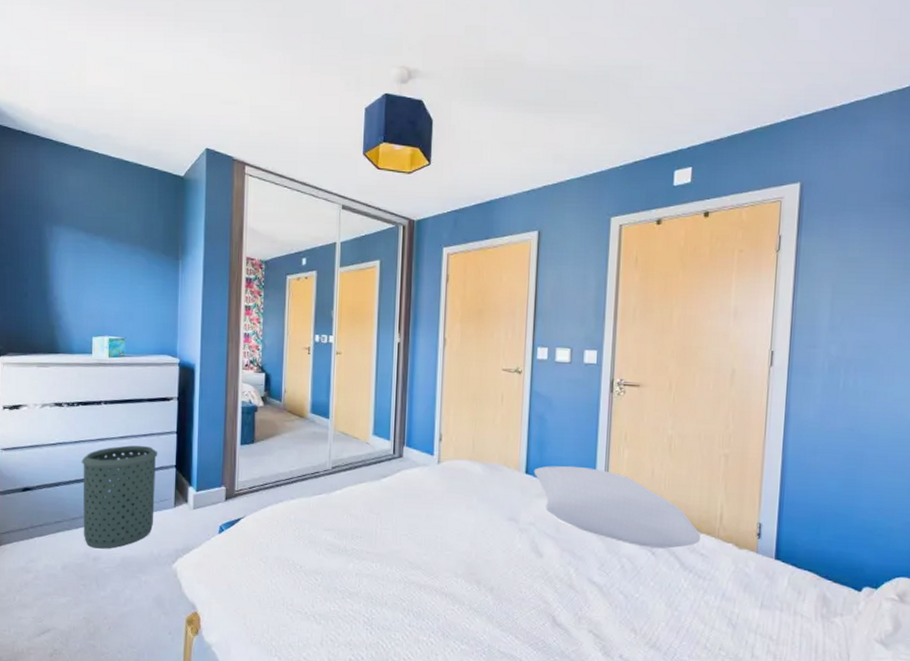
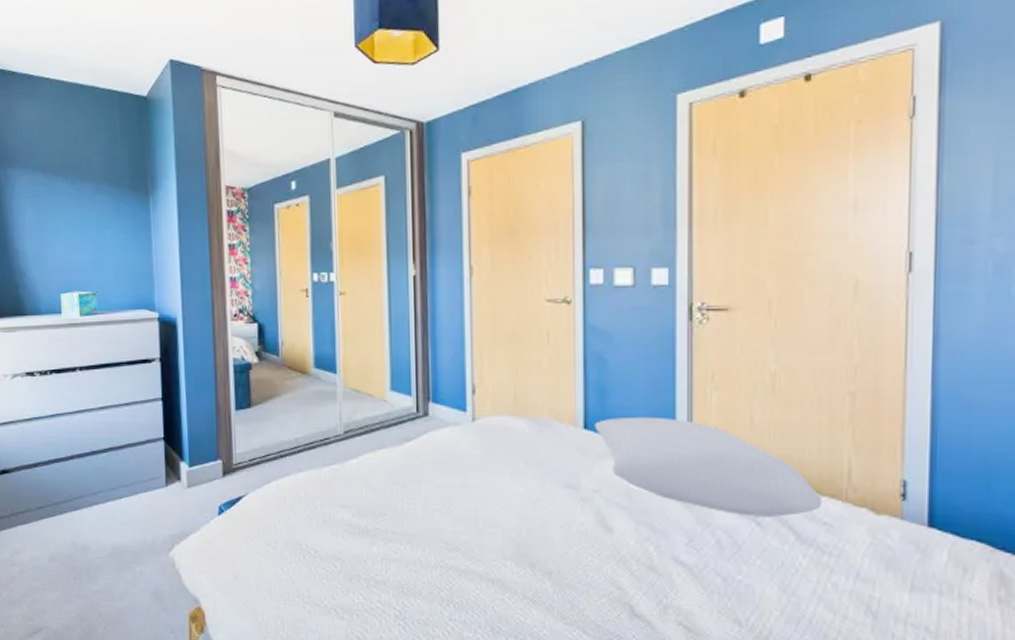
laundry basket: present [81,445,158,549] -> none [59,417,145,537]

